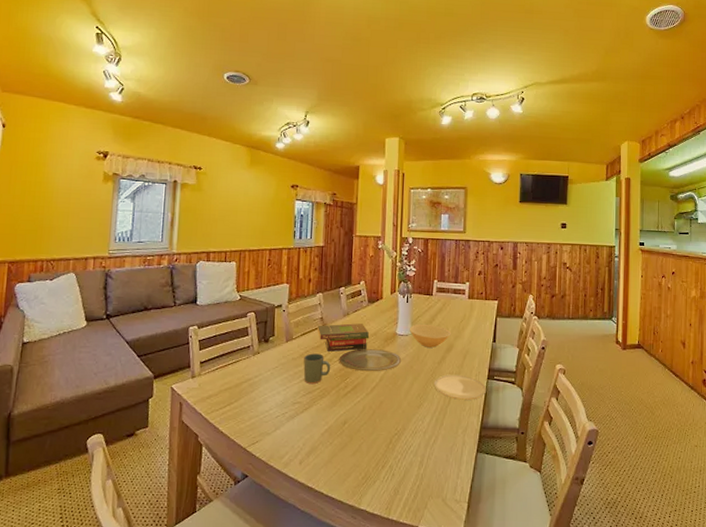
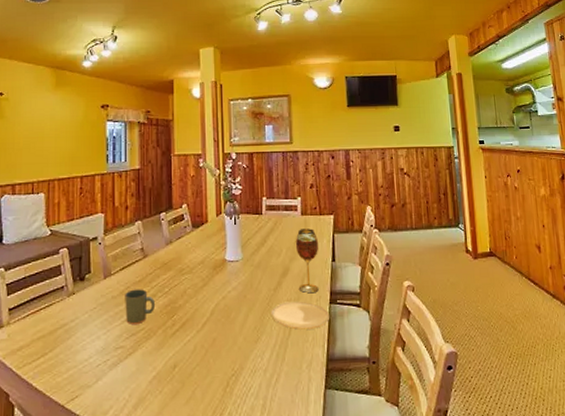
books: present [317,323,370,352] -> none [138,252,196,286]
plate: present [339,349,401,372] -> none [164,279,232,306]
bowl: present [409,323,452,348] -> none [239,246,287,273]
wineglass: none [460,311,482,369] -> present [295,229,319,294]

